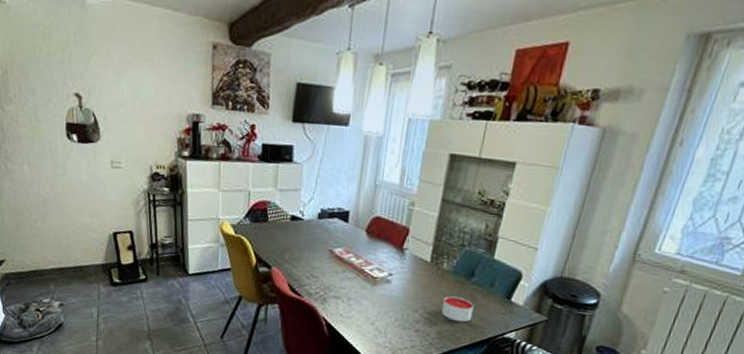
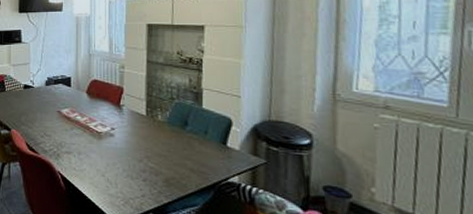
candle: present [442,296,474,323] -> none [164,145,194,170]

